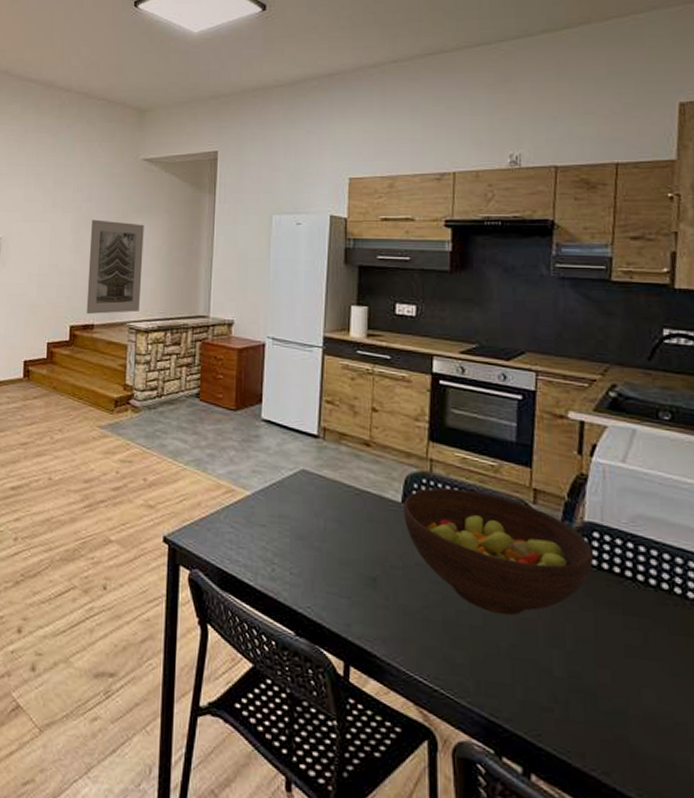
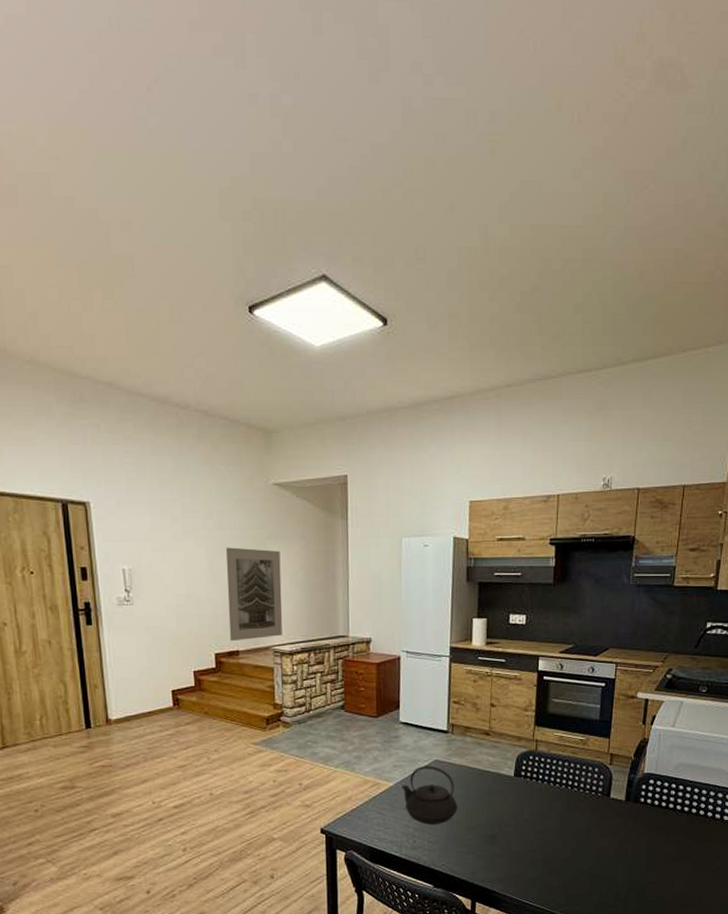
teapot: none [260,475,328,552] -> present [402,766,457,825]
fruit bowl: present [403,487,594,616] -> none [515,760,650,848]

